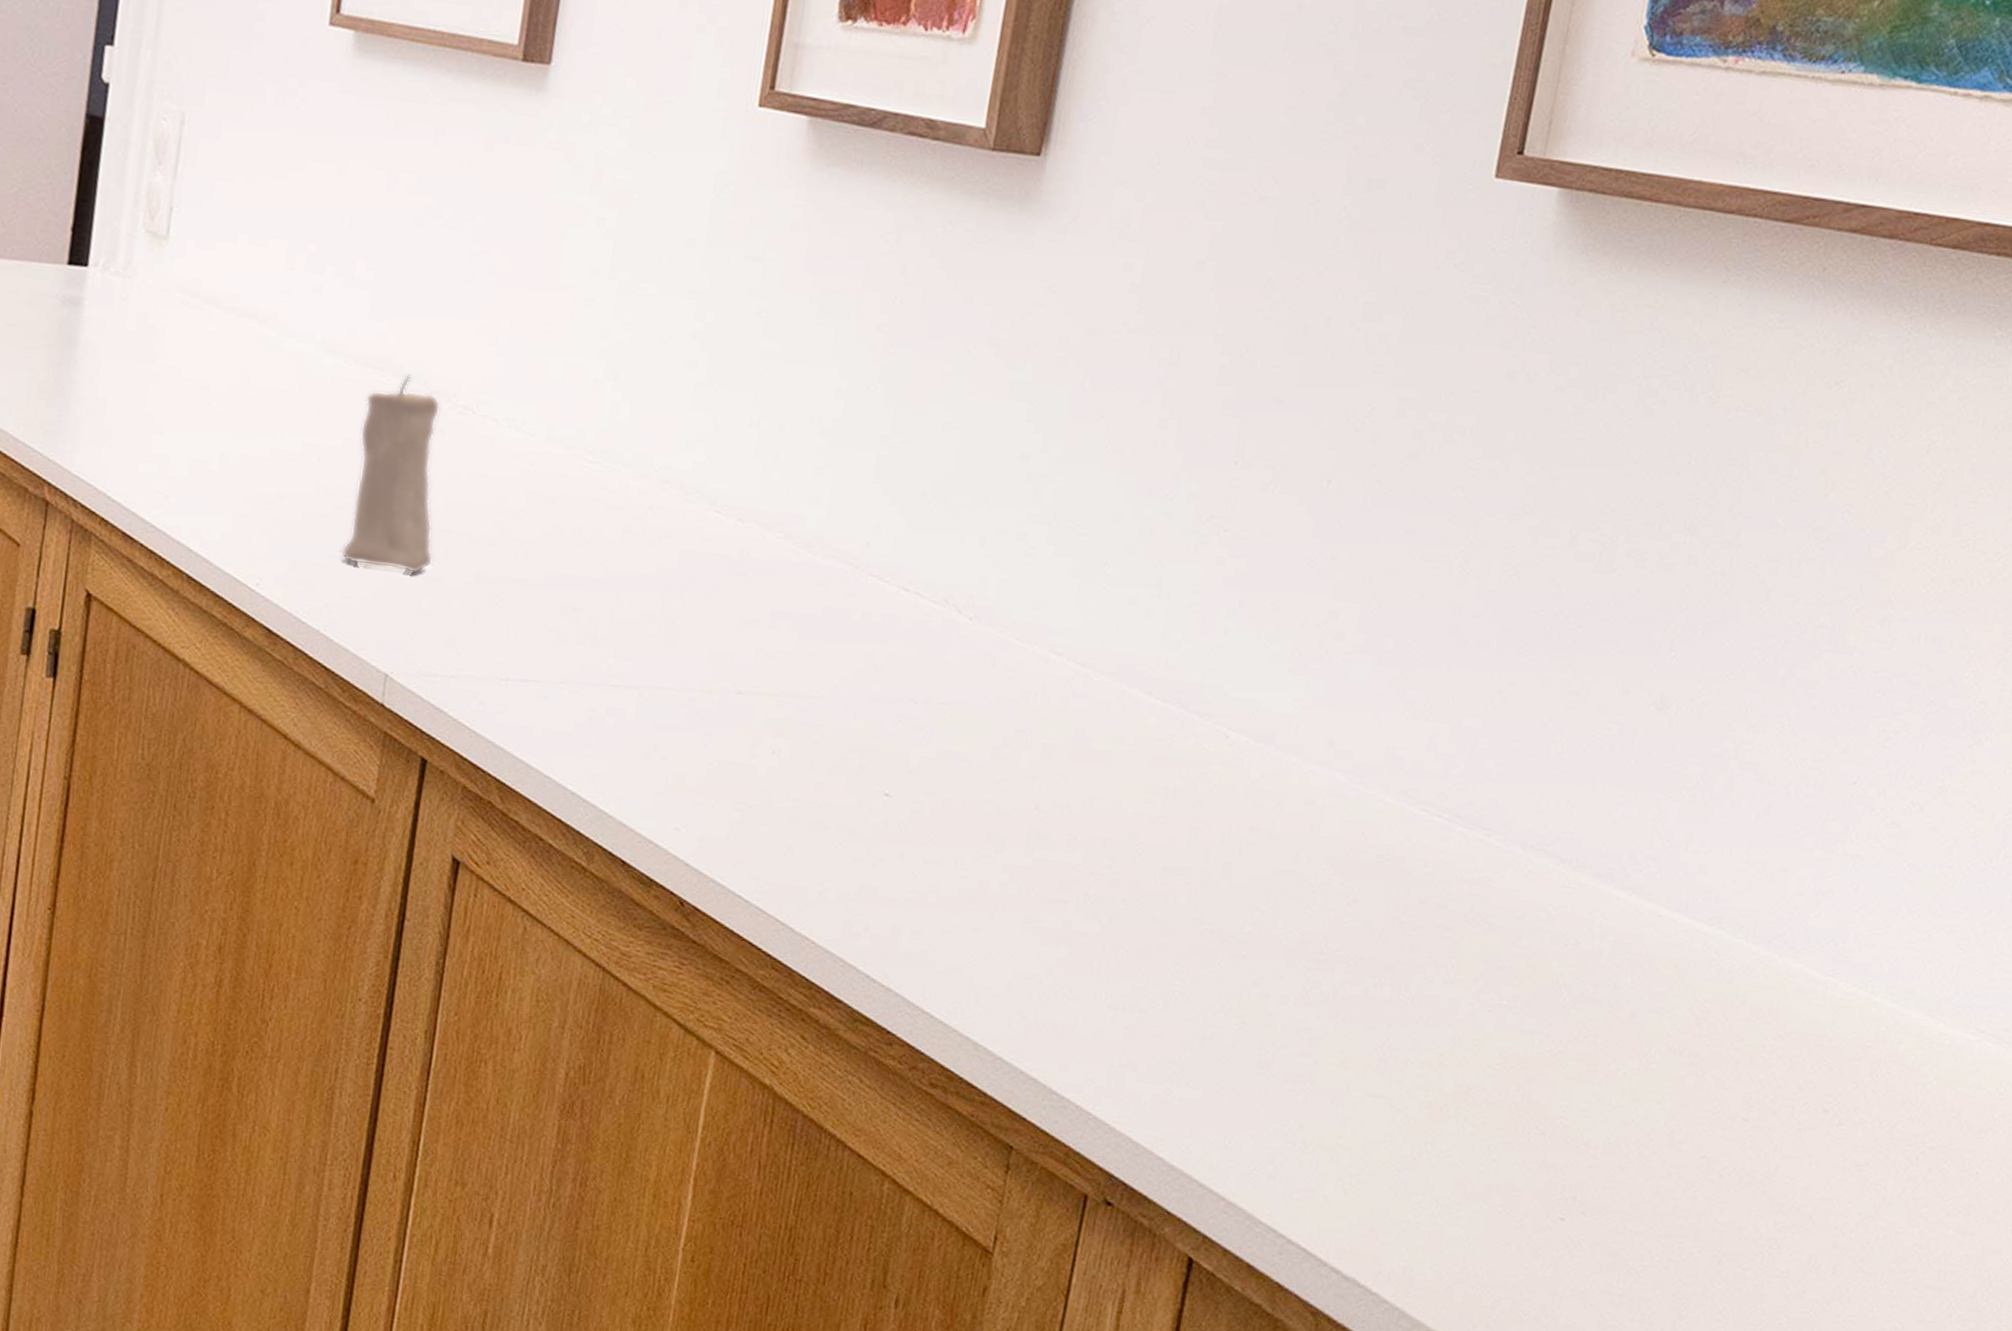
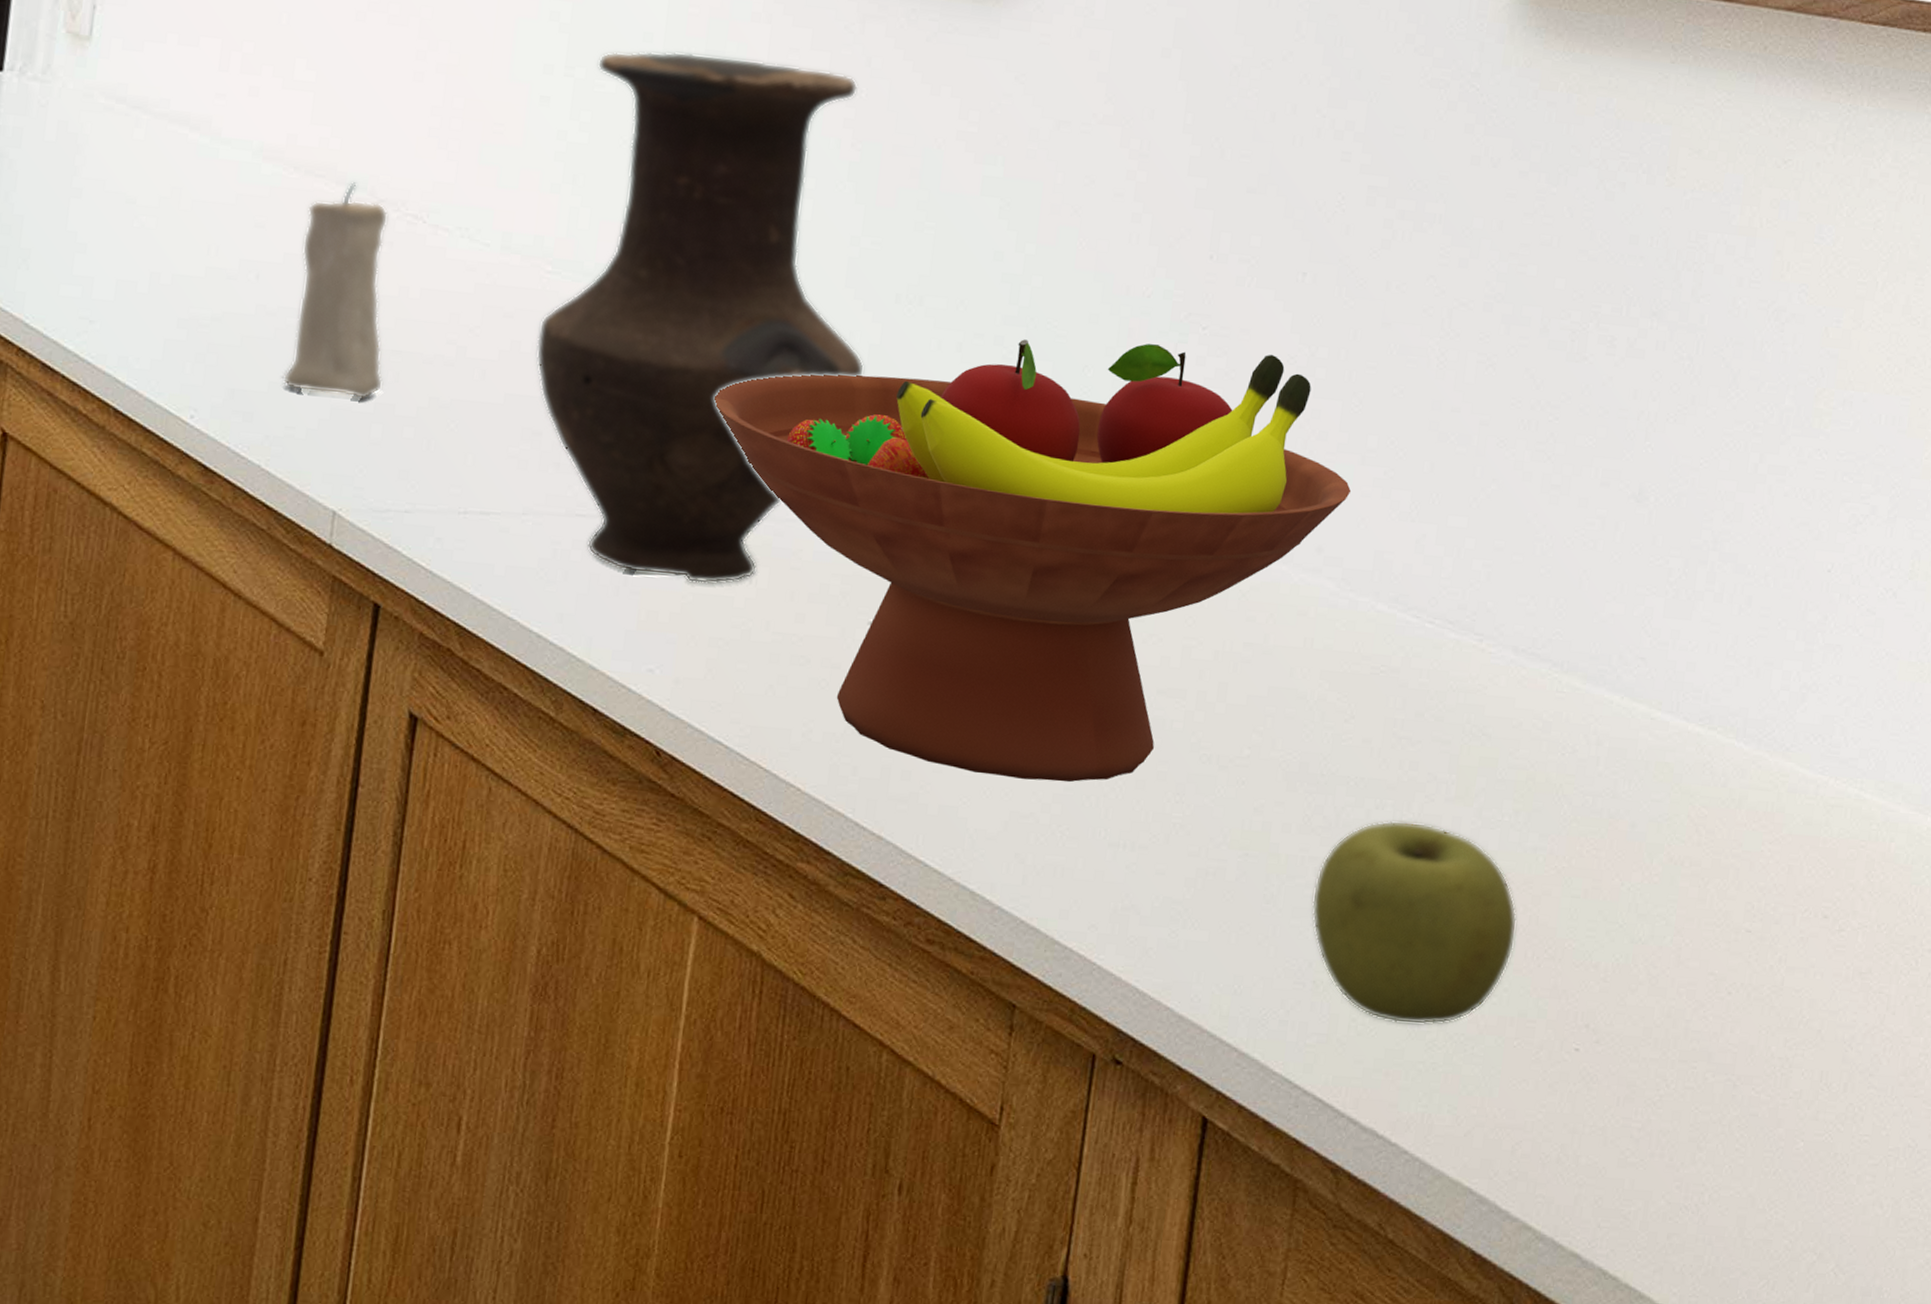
vase: none [576,256,892,753] -> present [536,51,865,584]
fruit bowl: none [744,536,1366,948] -> present [714,339,1352,782]
apple: none [1305,998,1510,1188] -> present [1311,820,1518,1025]

